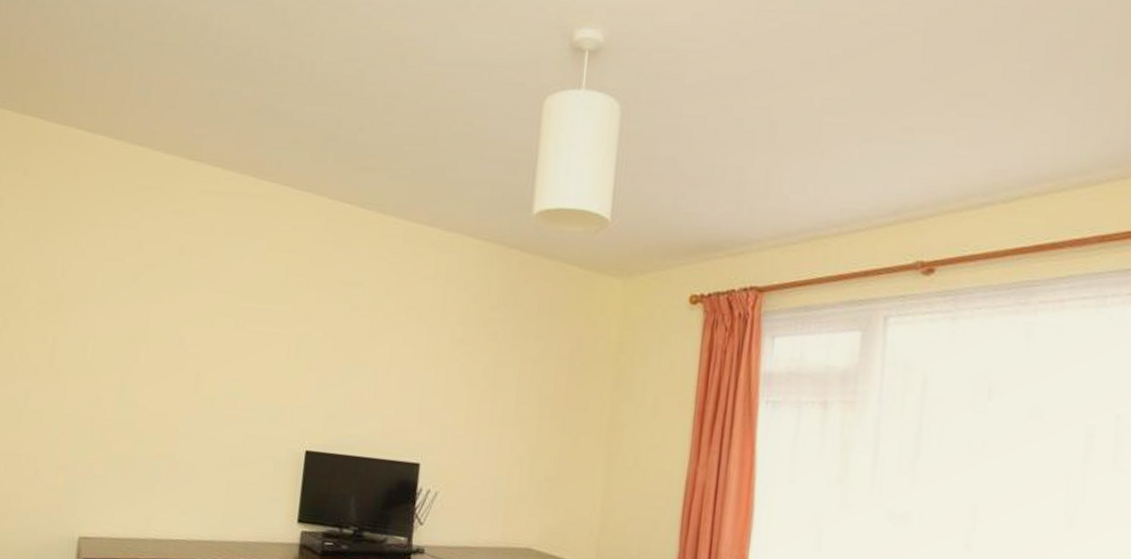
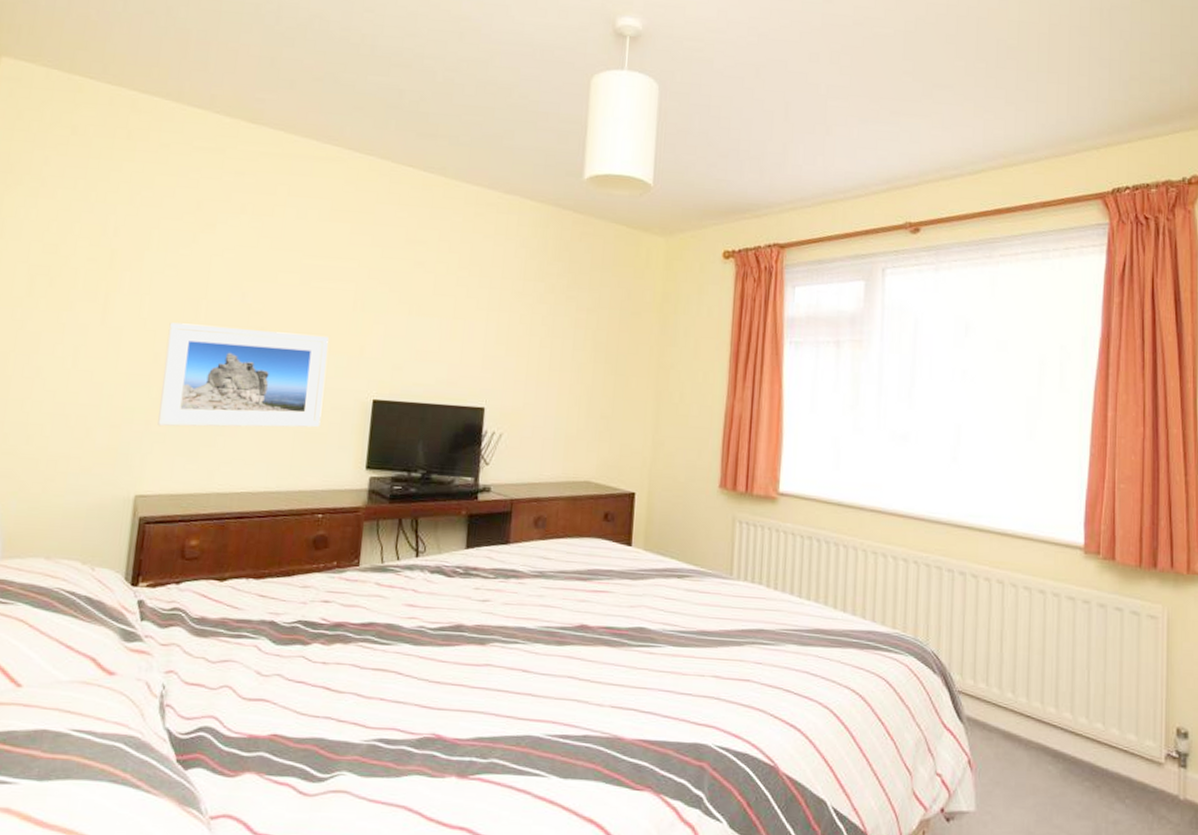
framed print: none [100,365,263,478] -> present [158,322,329,428]

